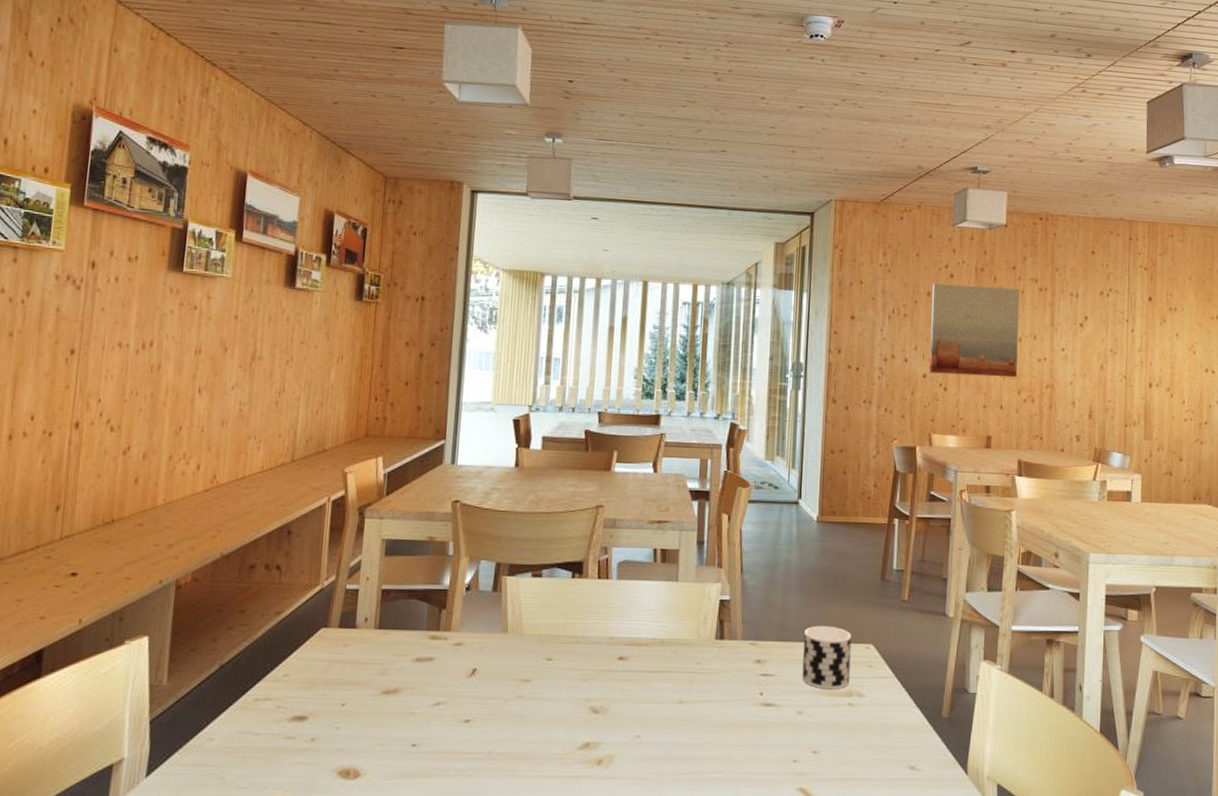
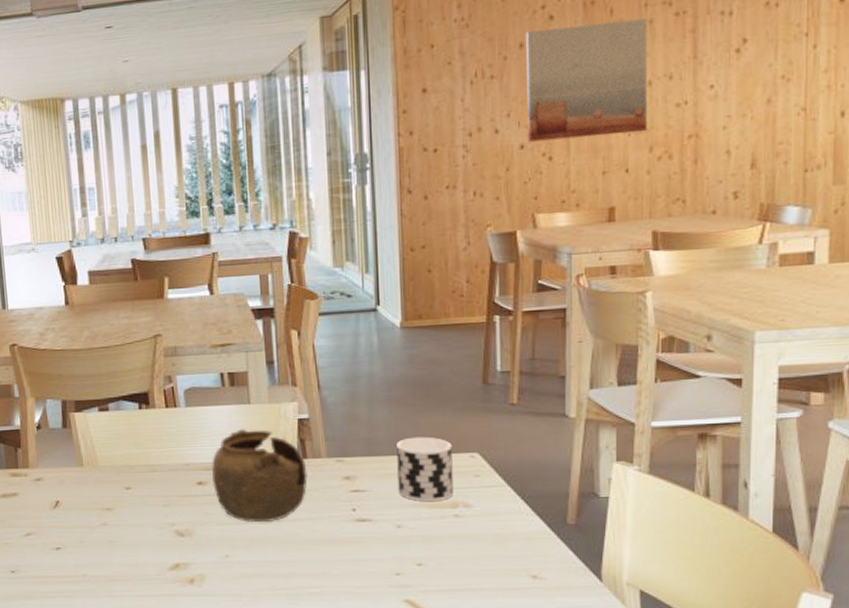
teapot: none [633,606,723,703] -> present [212,429,308,523]

